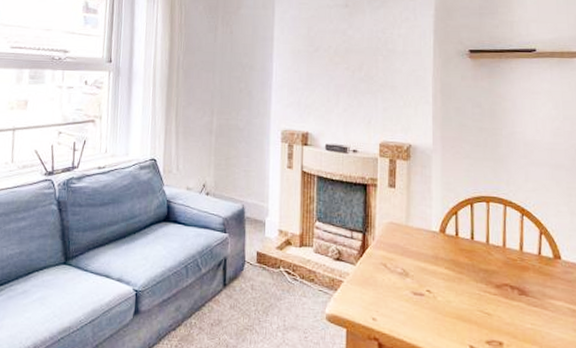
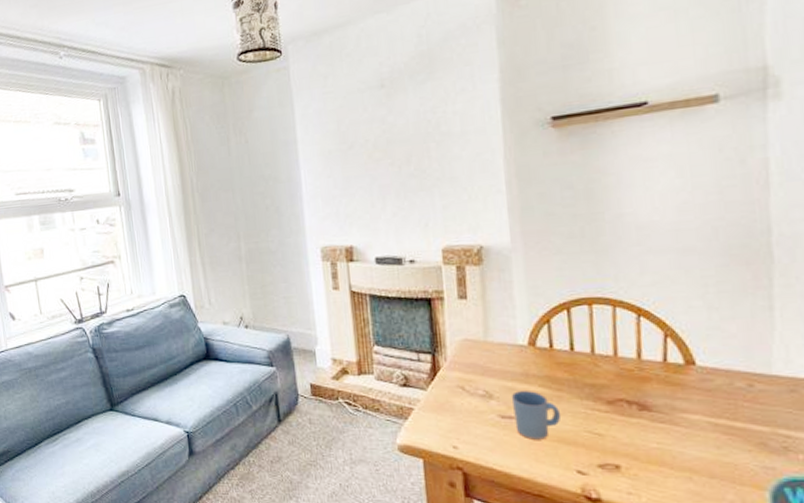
mug: none [423,271,461,316] -> present [511,391,562,440]

